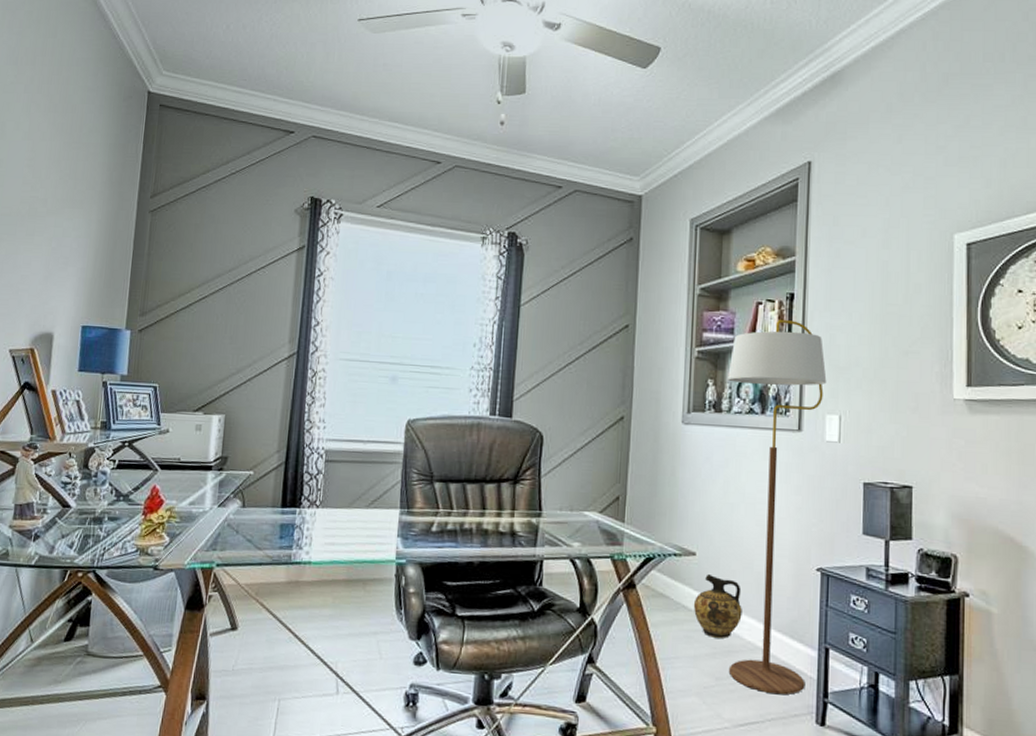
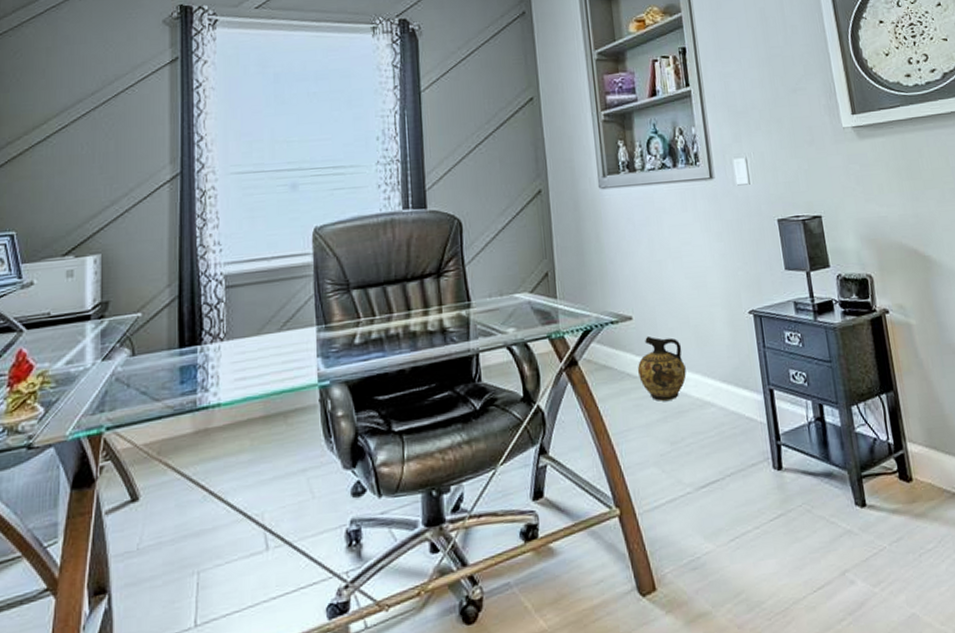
floor lamp: present [728,319,827,695] -> none [636,73,757,448]

